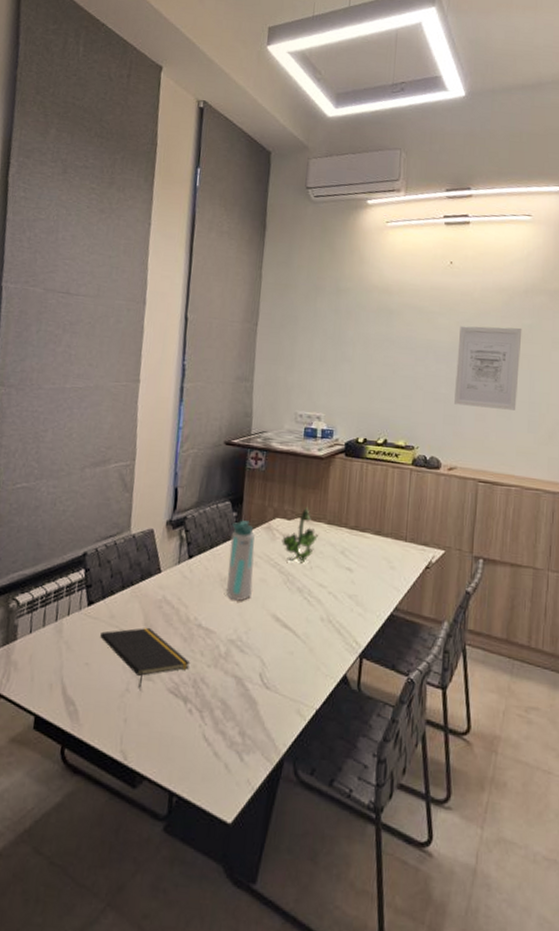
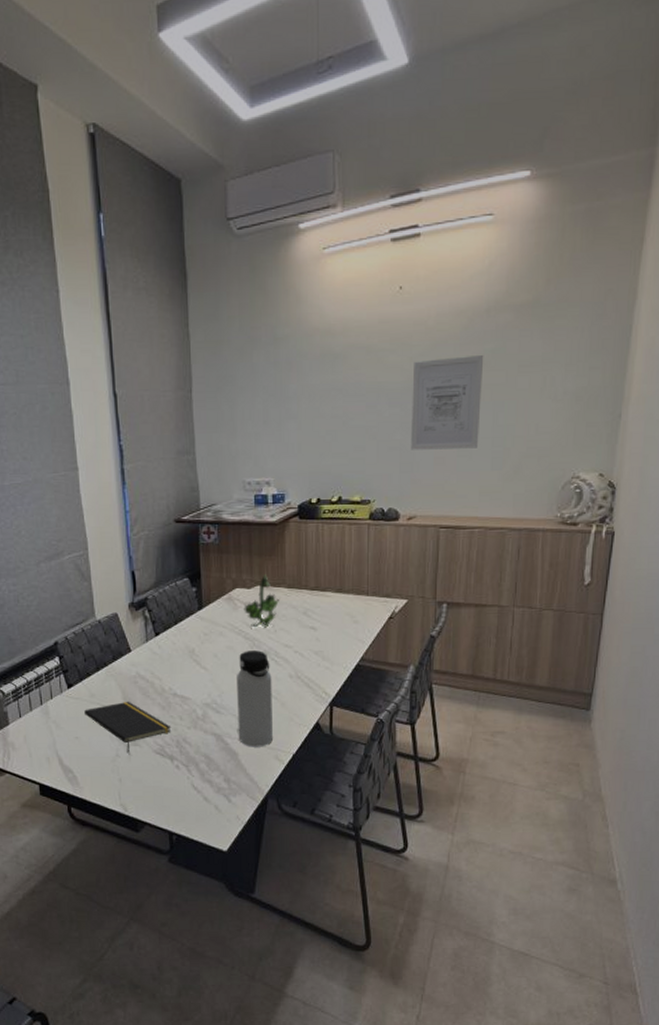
water bottle: present [225,520,255,601] -> none [193,594,222,668]
water bottle: none [260,585,303,698] -> present [237,650,274,747]

